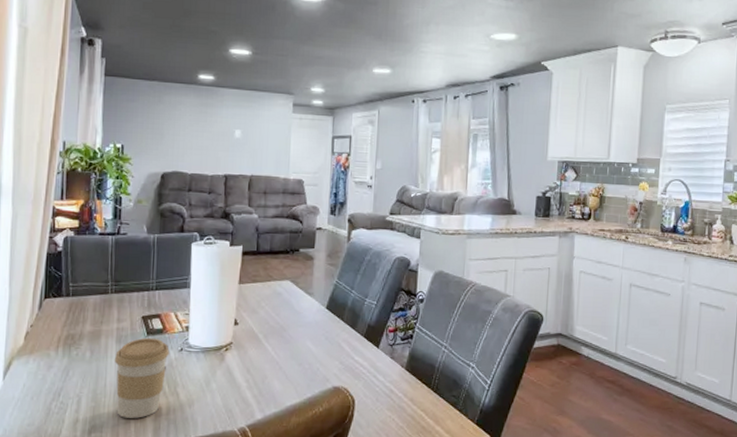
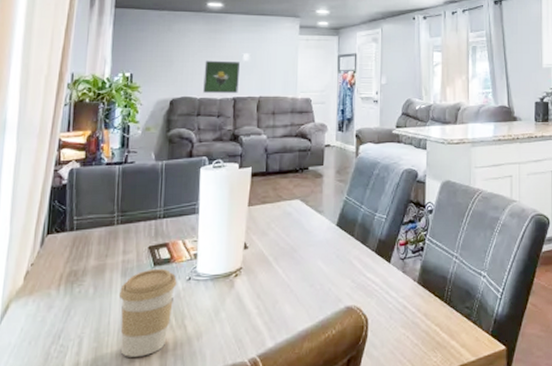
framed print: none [194,135,231,170] -> present [203,60,240,93]

